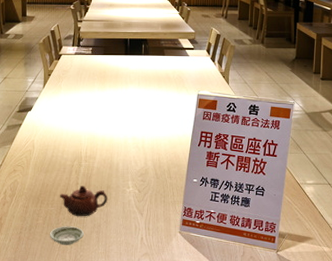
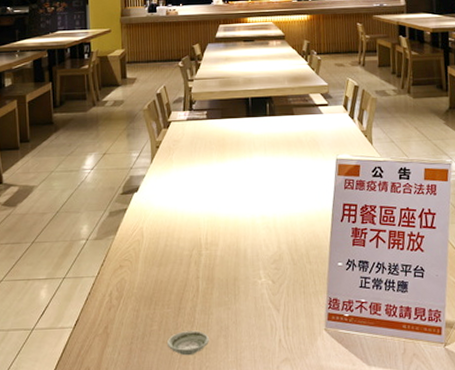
teapot: present [60,186,108,217] -> none [177,279,236,319]

